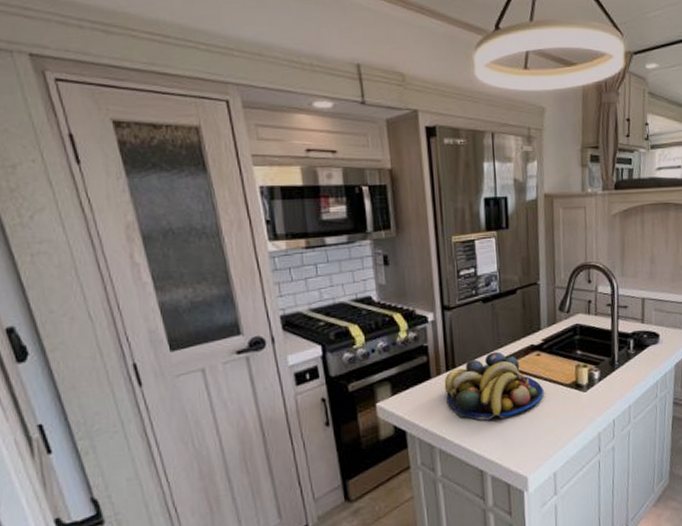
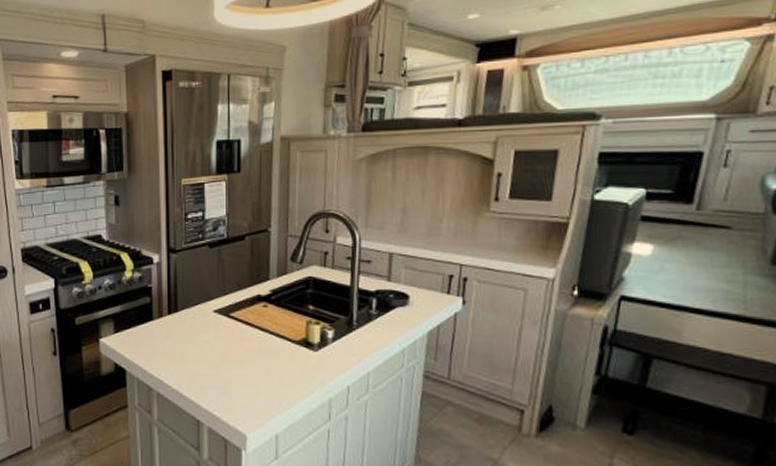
fruit bowl: present [444,351,544,421] -> none [165,299,269,370]

